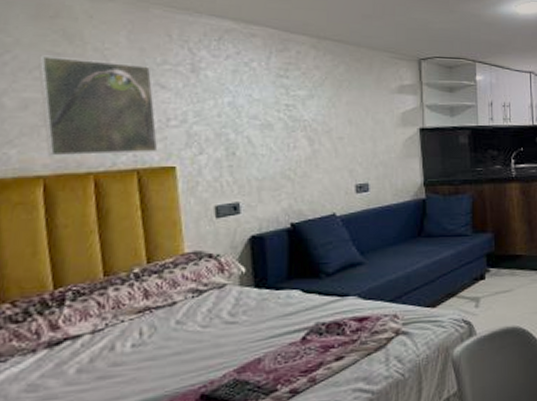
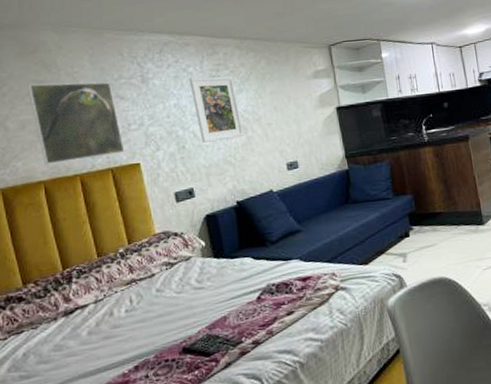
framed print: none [250,73,309,151] -> present [189,76,244,143]

